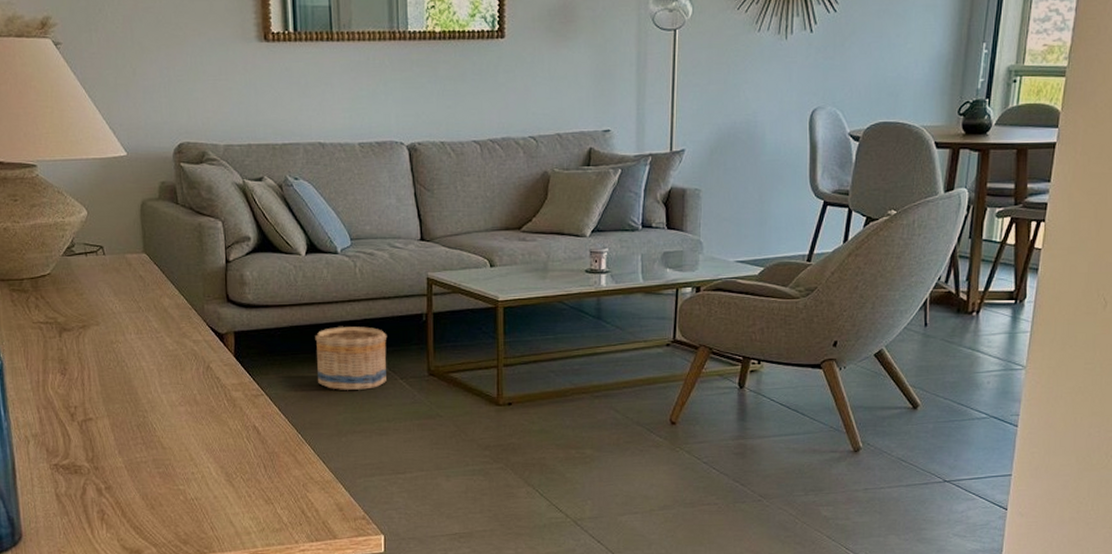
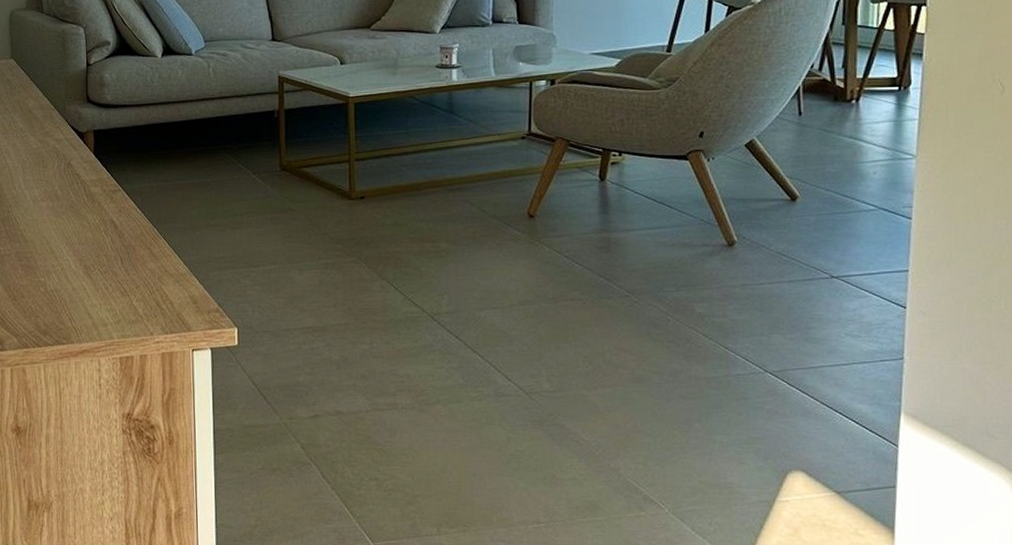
basket: present [315,326,387,390] -> none [170,124,240,185]

